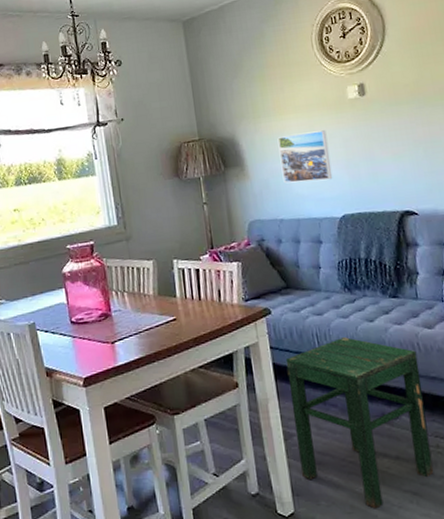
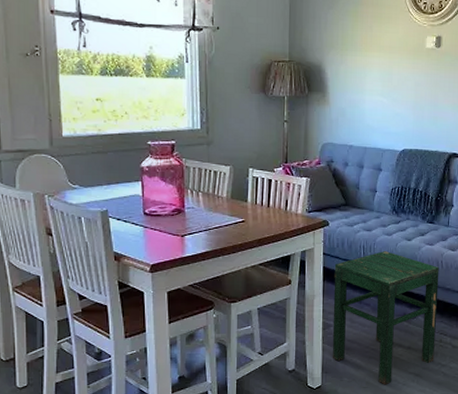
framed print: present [277,130,333,184] -> none [358,71,402,117]

